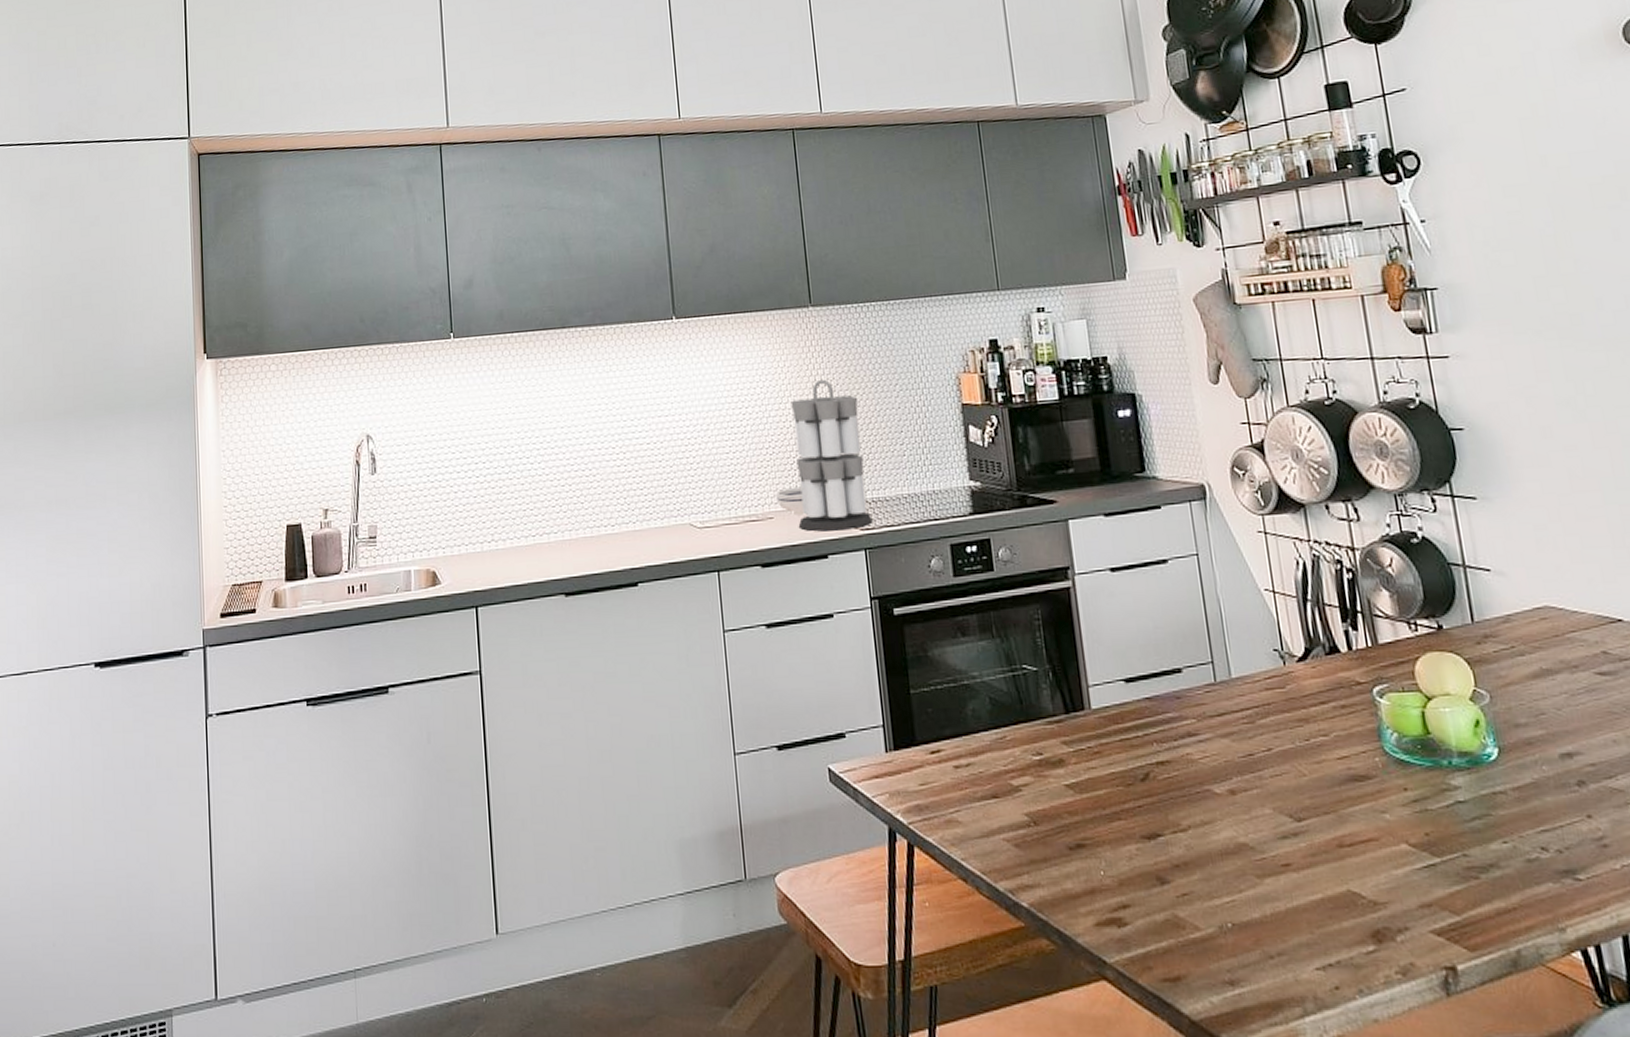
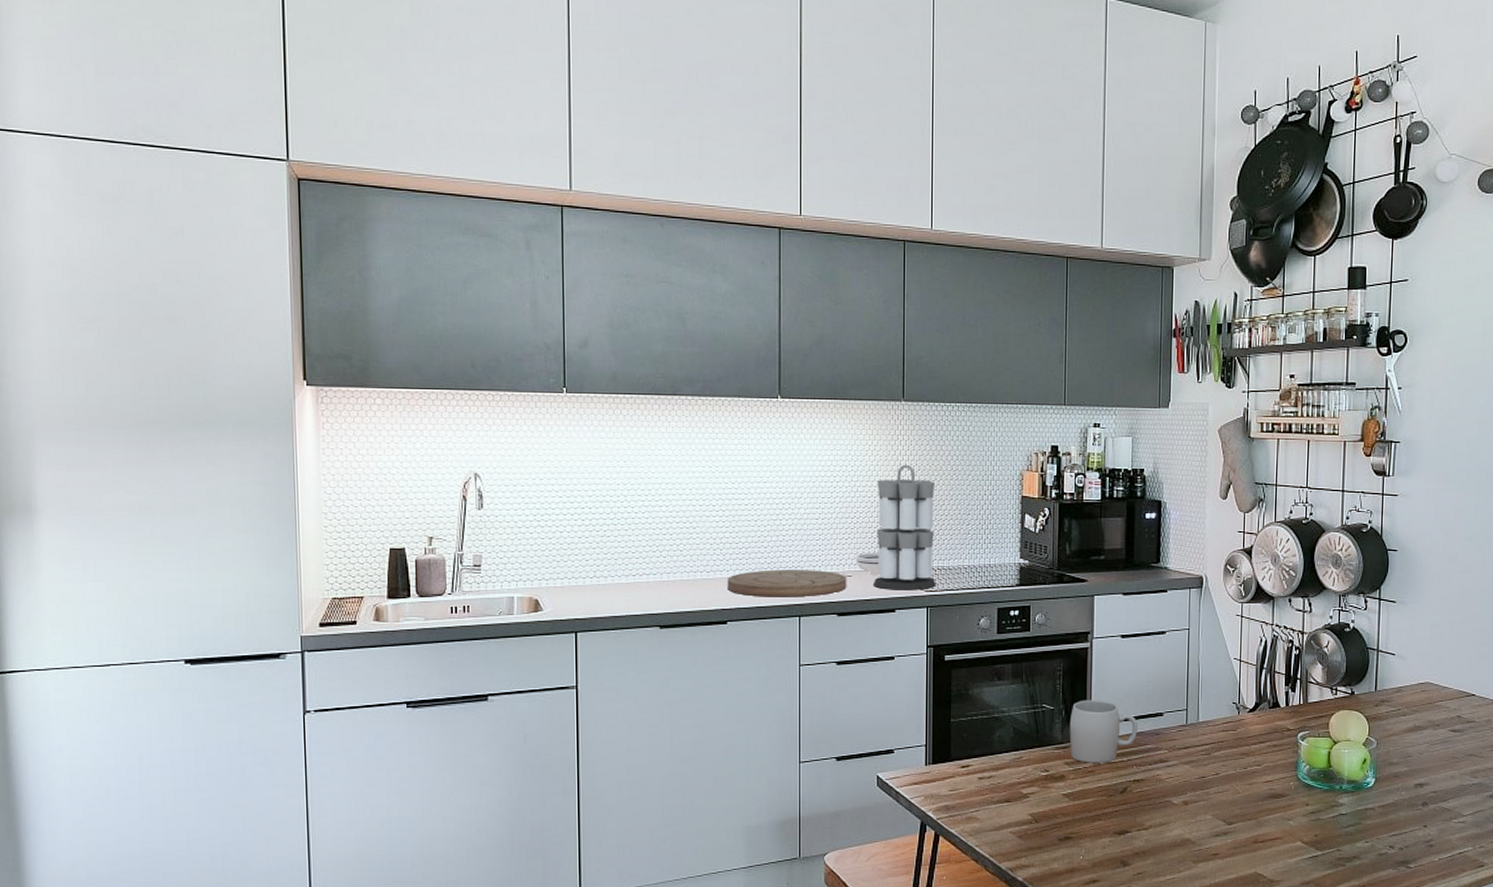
cutting board: none [634,513,769,551] -> present [727,569,847,597]
mug: none [1059,655,1152,741] -> present [1069,700,1138,763]

